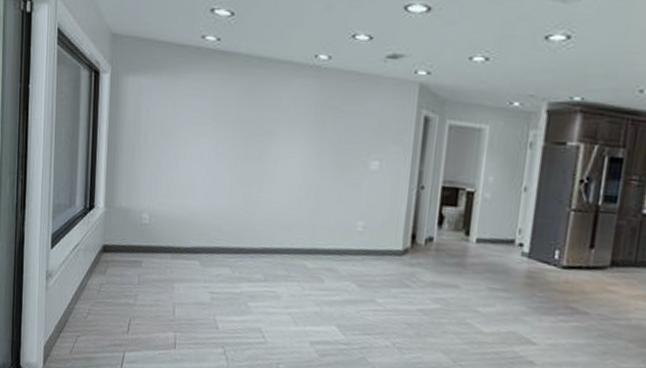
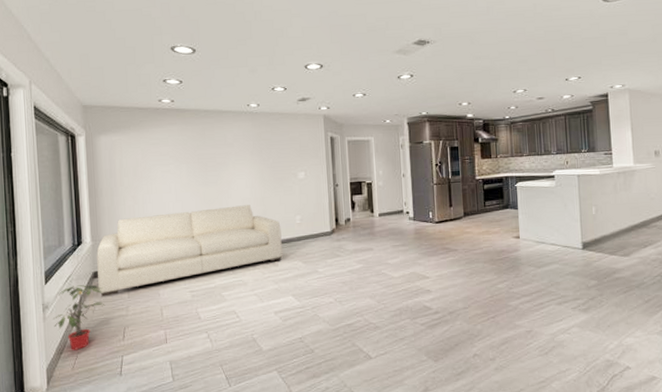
potted plant: none [56,256,112,333] -> present [53,285,105,350]
sofa: none [107,185,336,278] -> present [96,205,283,297]

